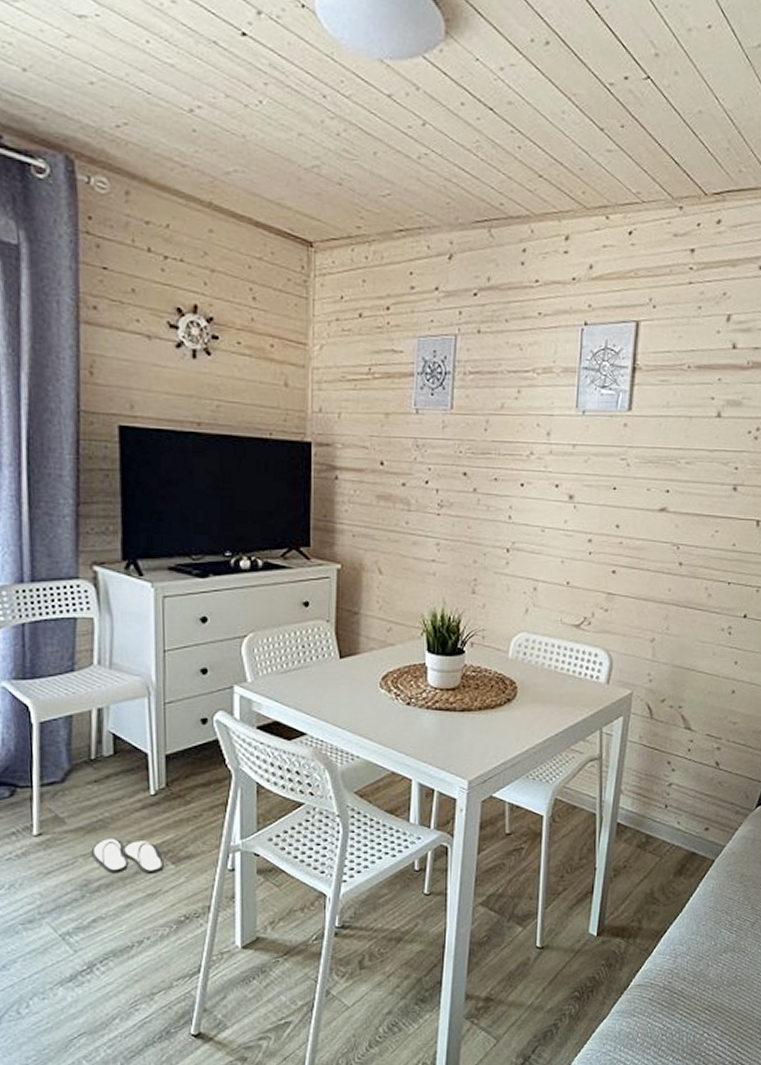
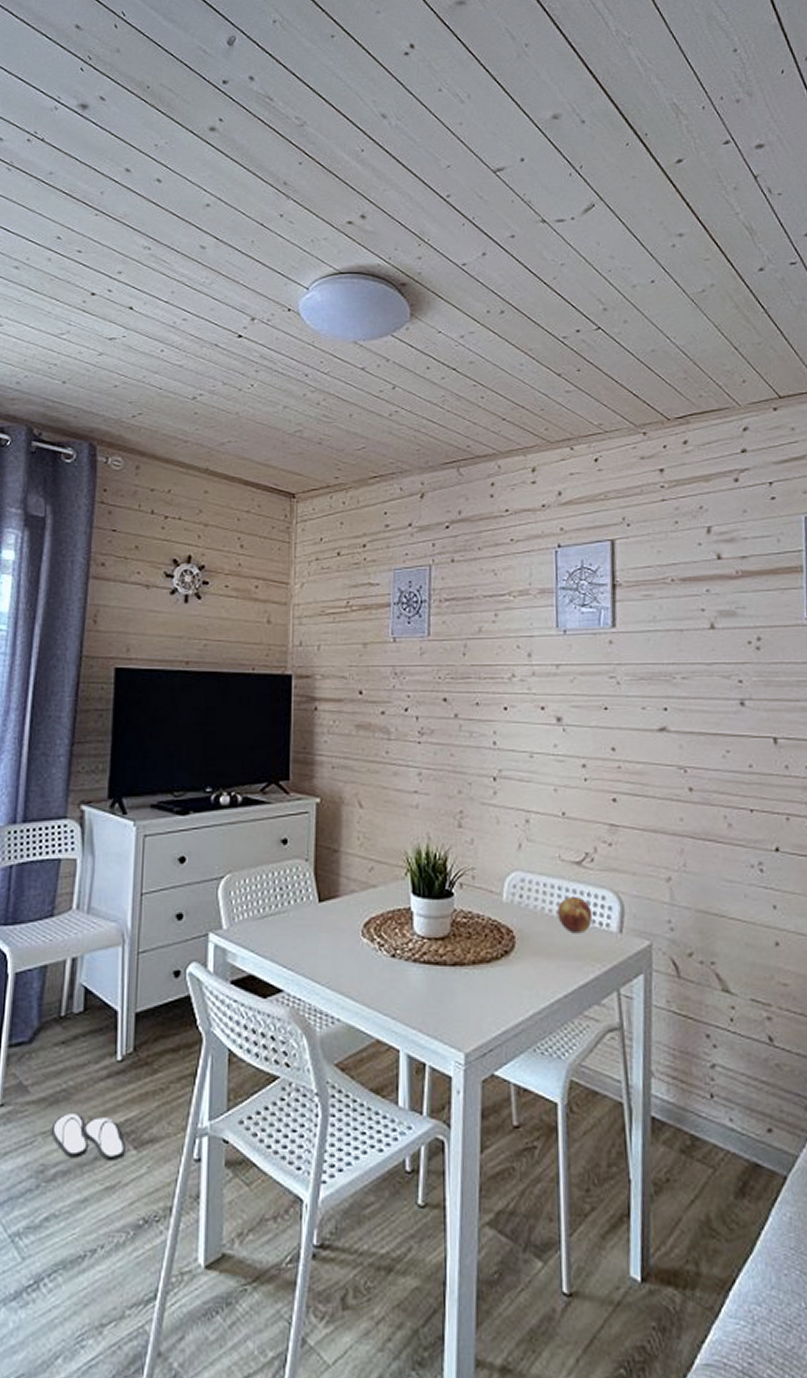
fruit: none [555,653,586,685] -> present [557,896,593,934]

